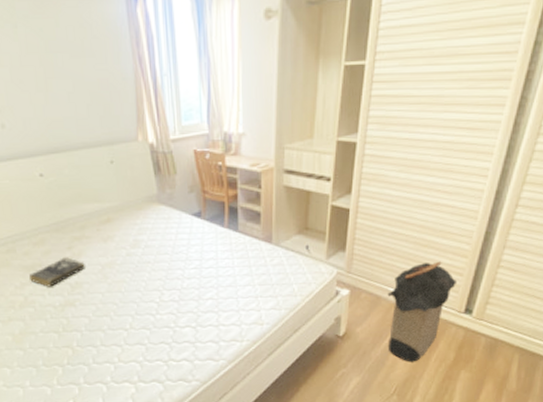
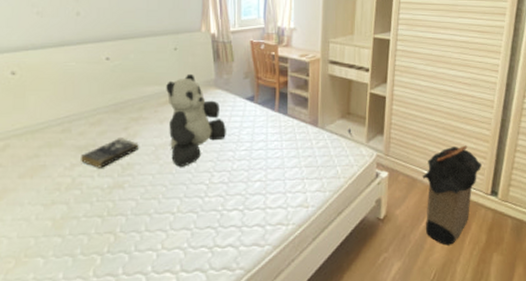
teddy bear: none [106,189,173,286] -> present [166,73,226,167]

